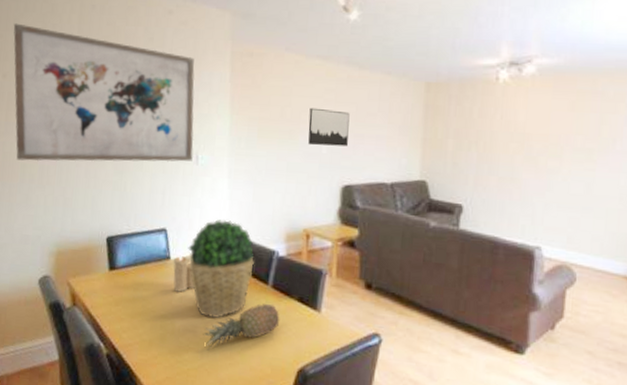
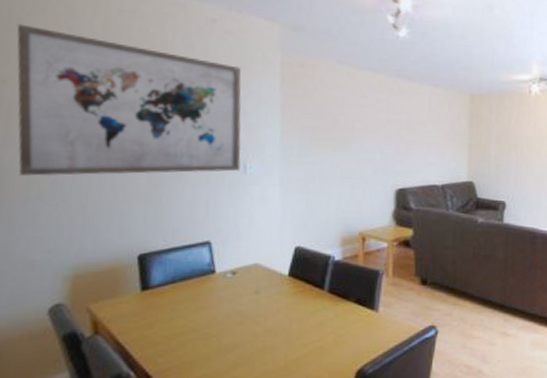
candle: present [173,253,194,292] -> none [219,266,243,307]
potted plant: present [188,219,254,319] -> none [235,228,309,330]
fruit: present [203,304,280,351] -> none [253,309,337,364]
wall art: present [308,107,350,147] -> none [361,116,402,153]

